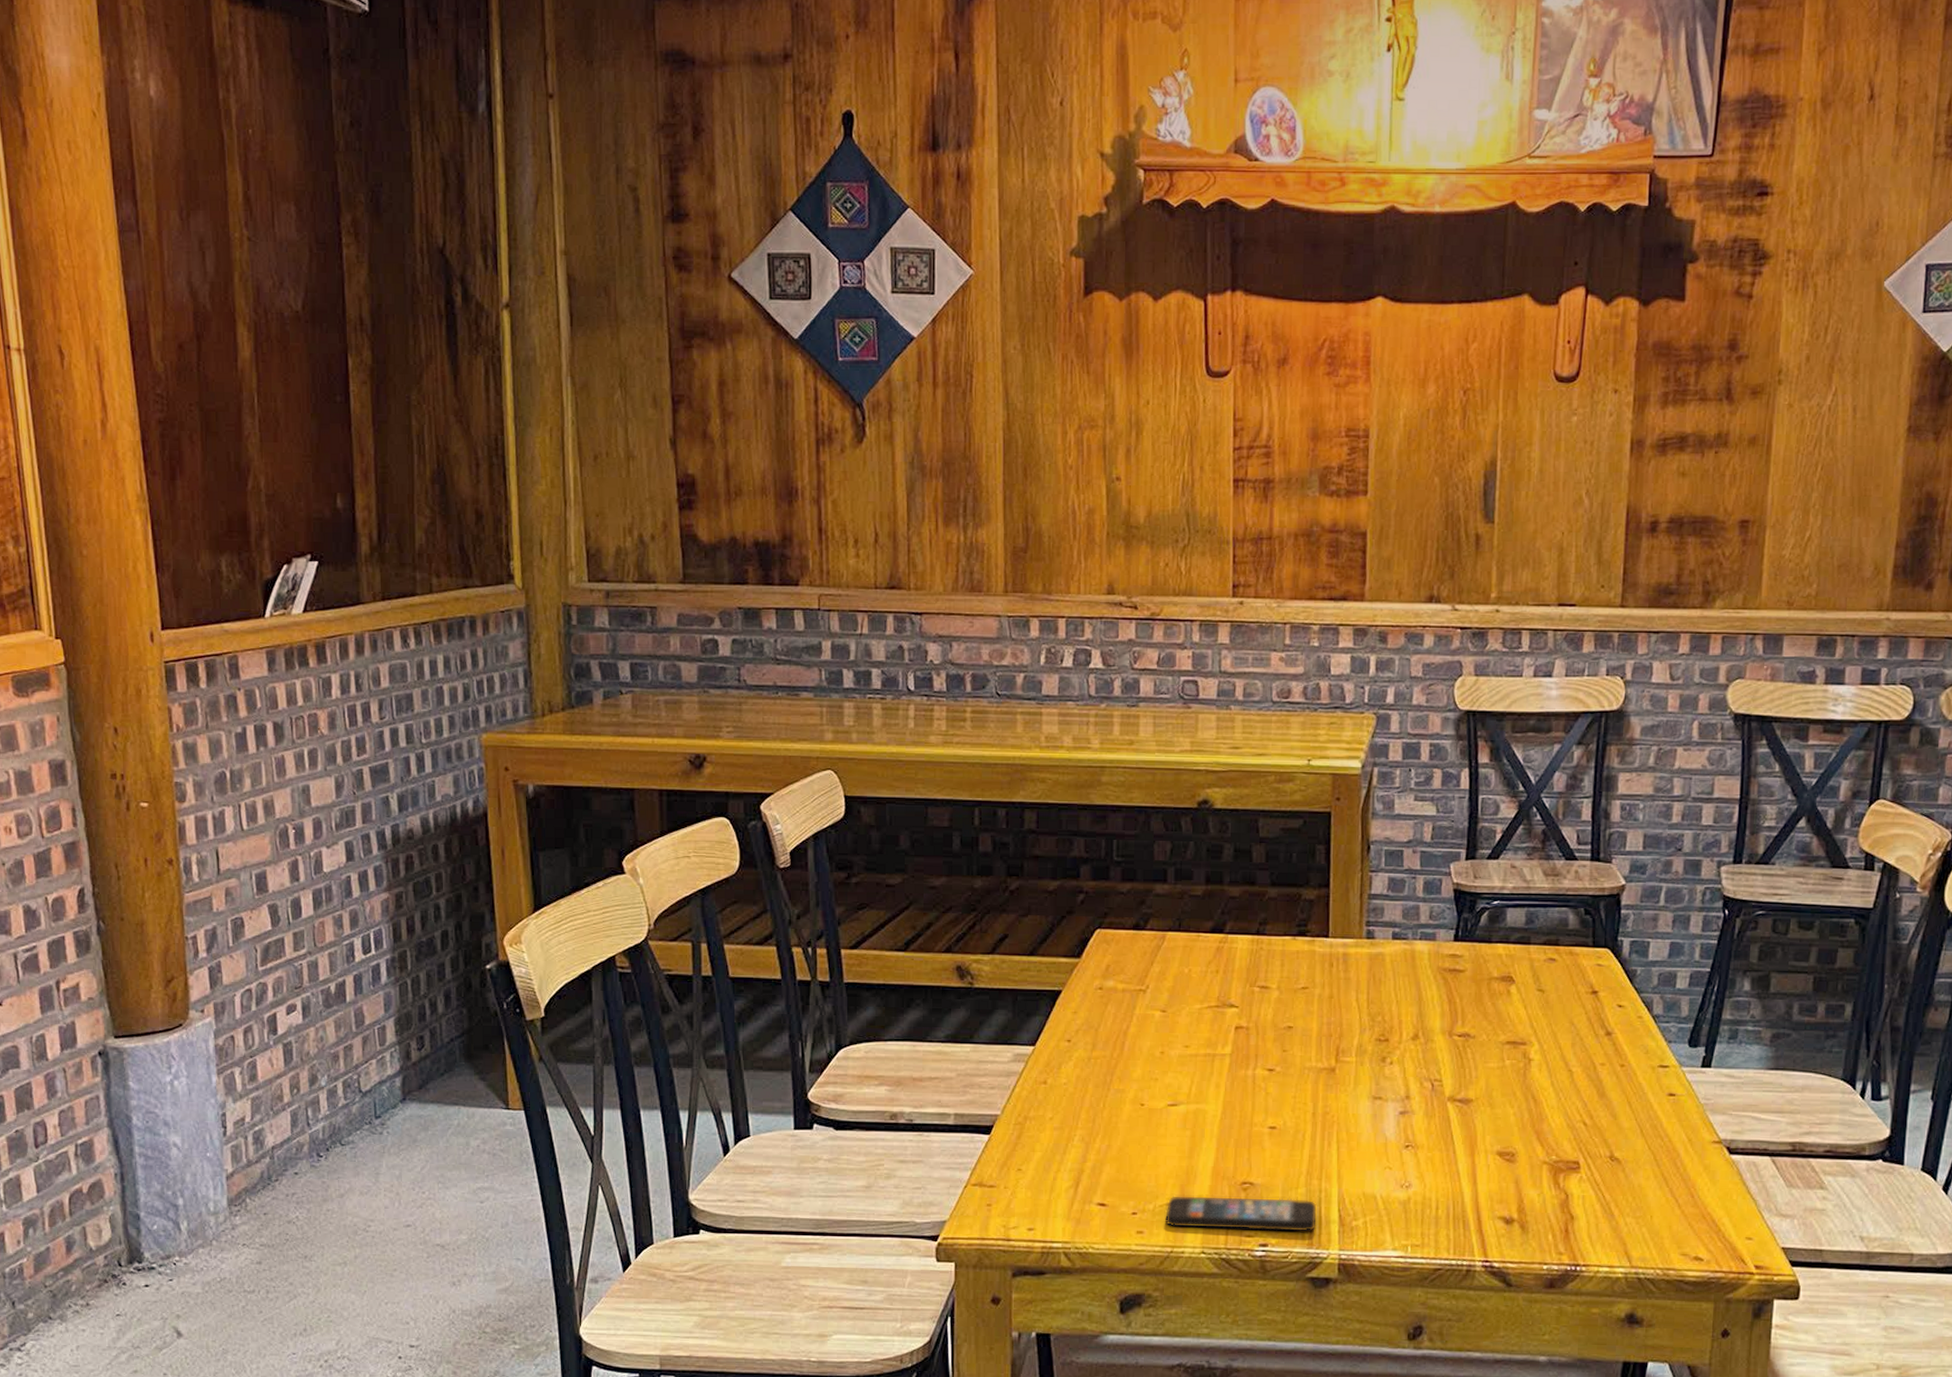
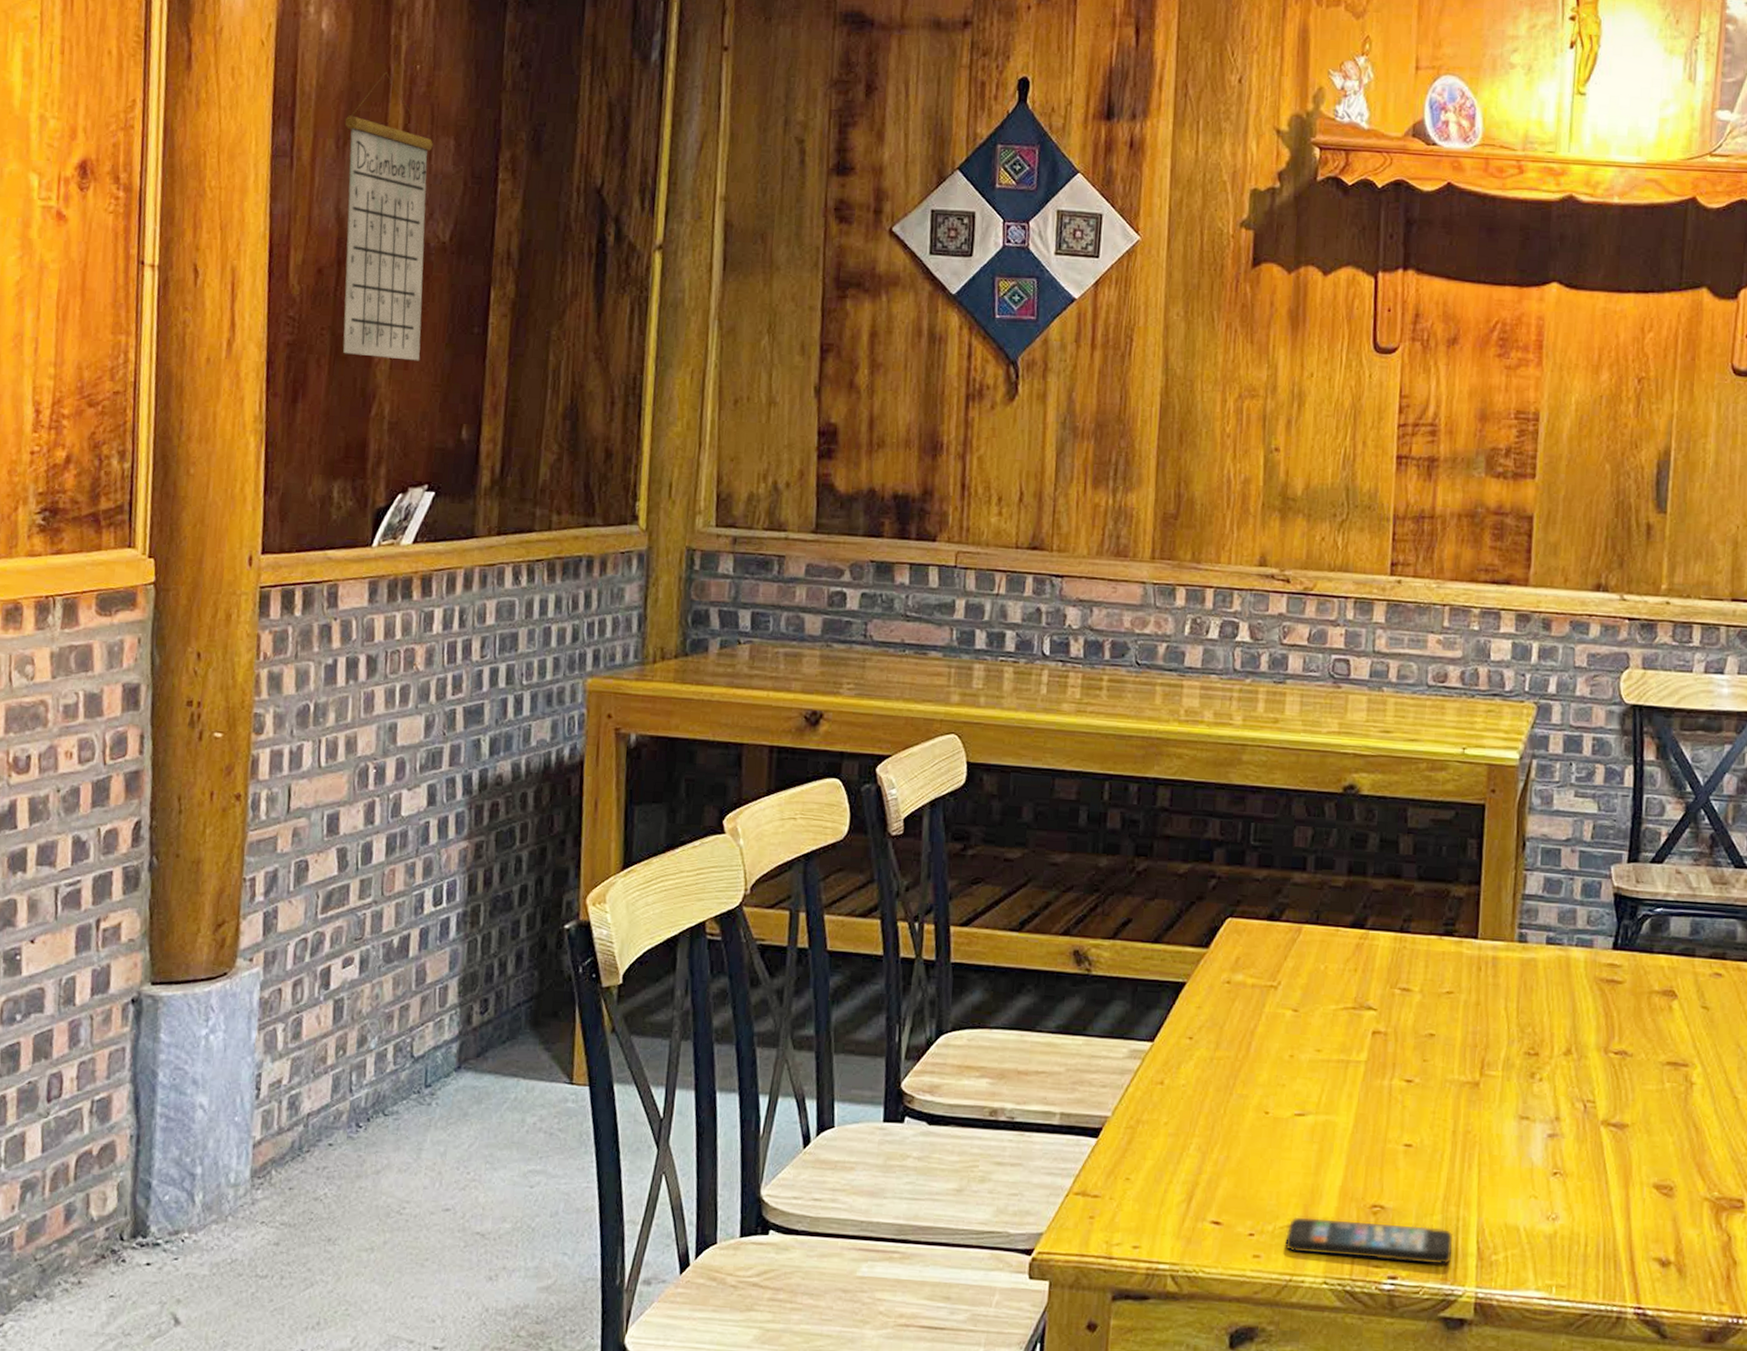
calendar: none [185,138,288,433] -> present [342,72,433,361]

